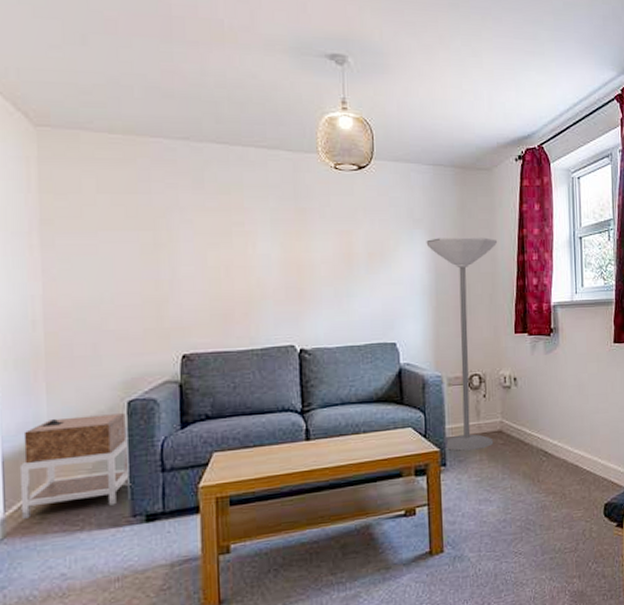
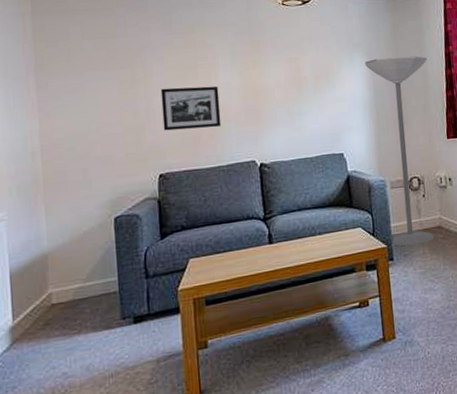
nightstand: present [19,413,131,519] -> none [24,228,120,326]
picture frame: none [187,256,257,305] -> present [160,86,222,131]

